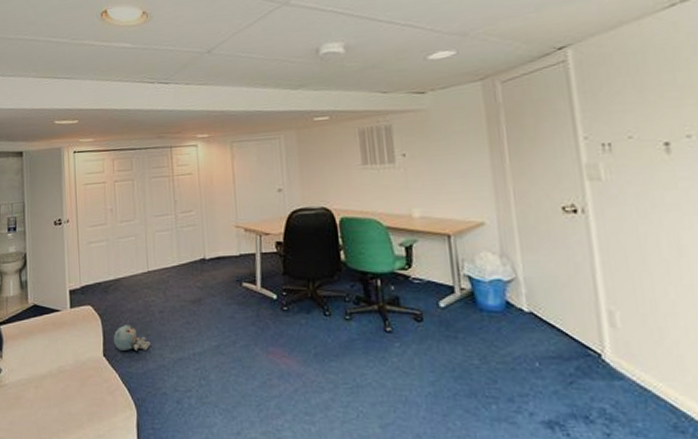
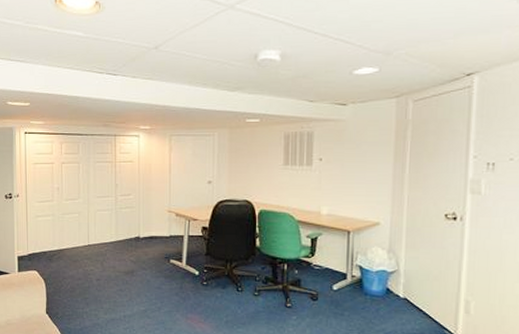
plush toy: present [114,325,151,350] -> none [56,289,88,311]

